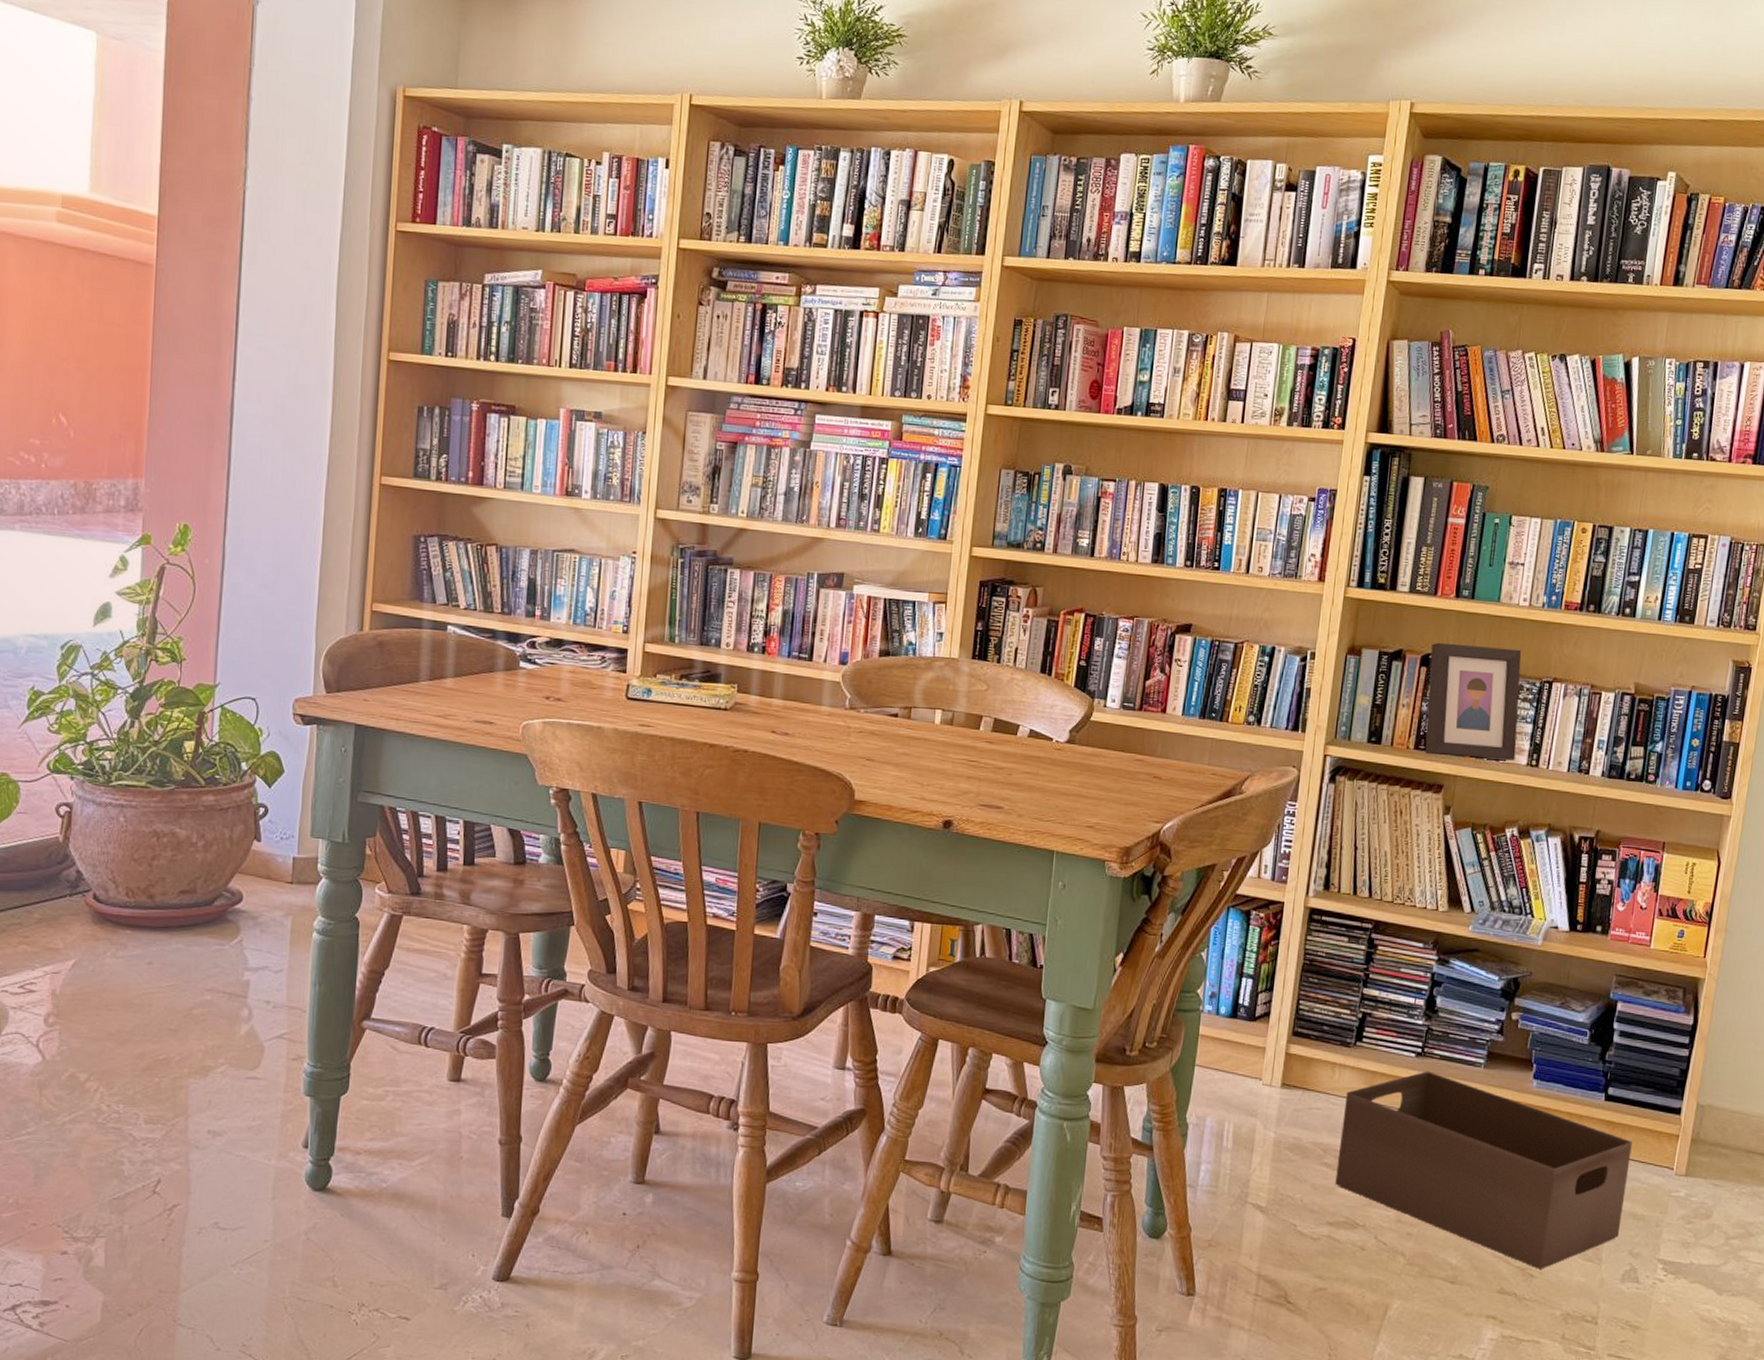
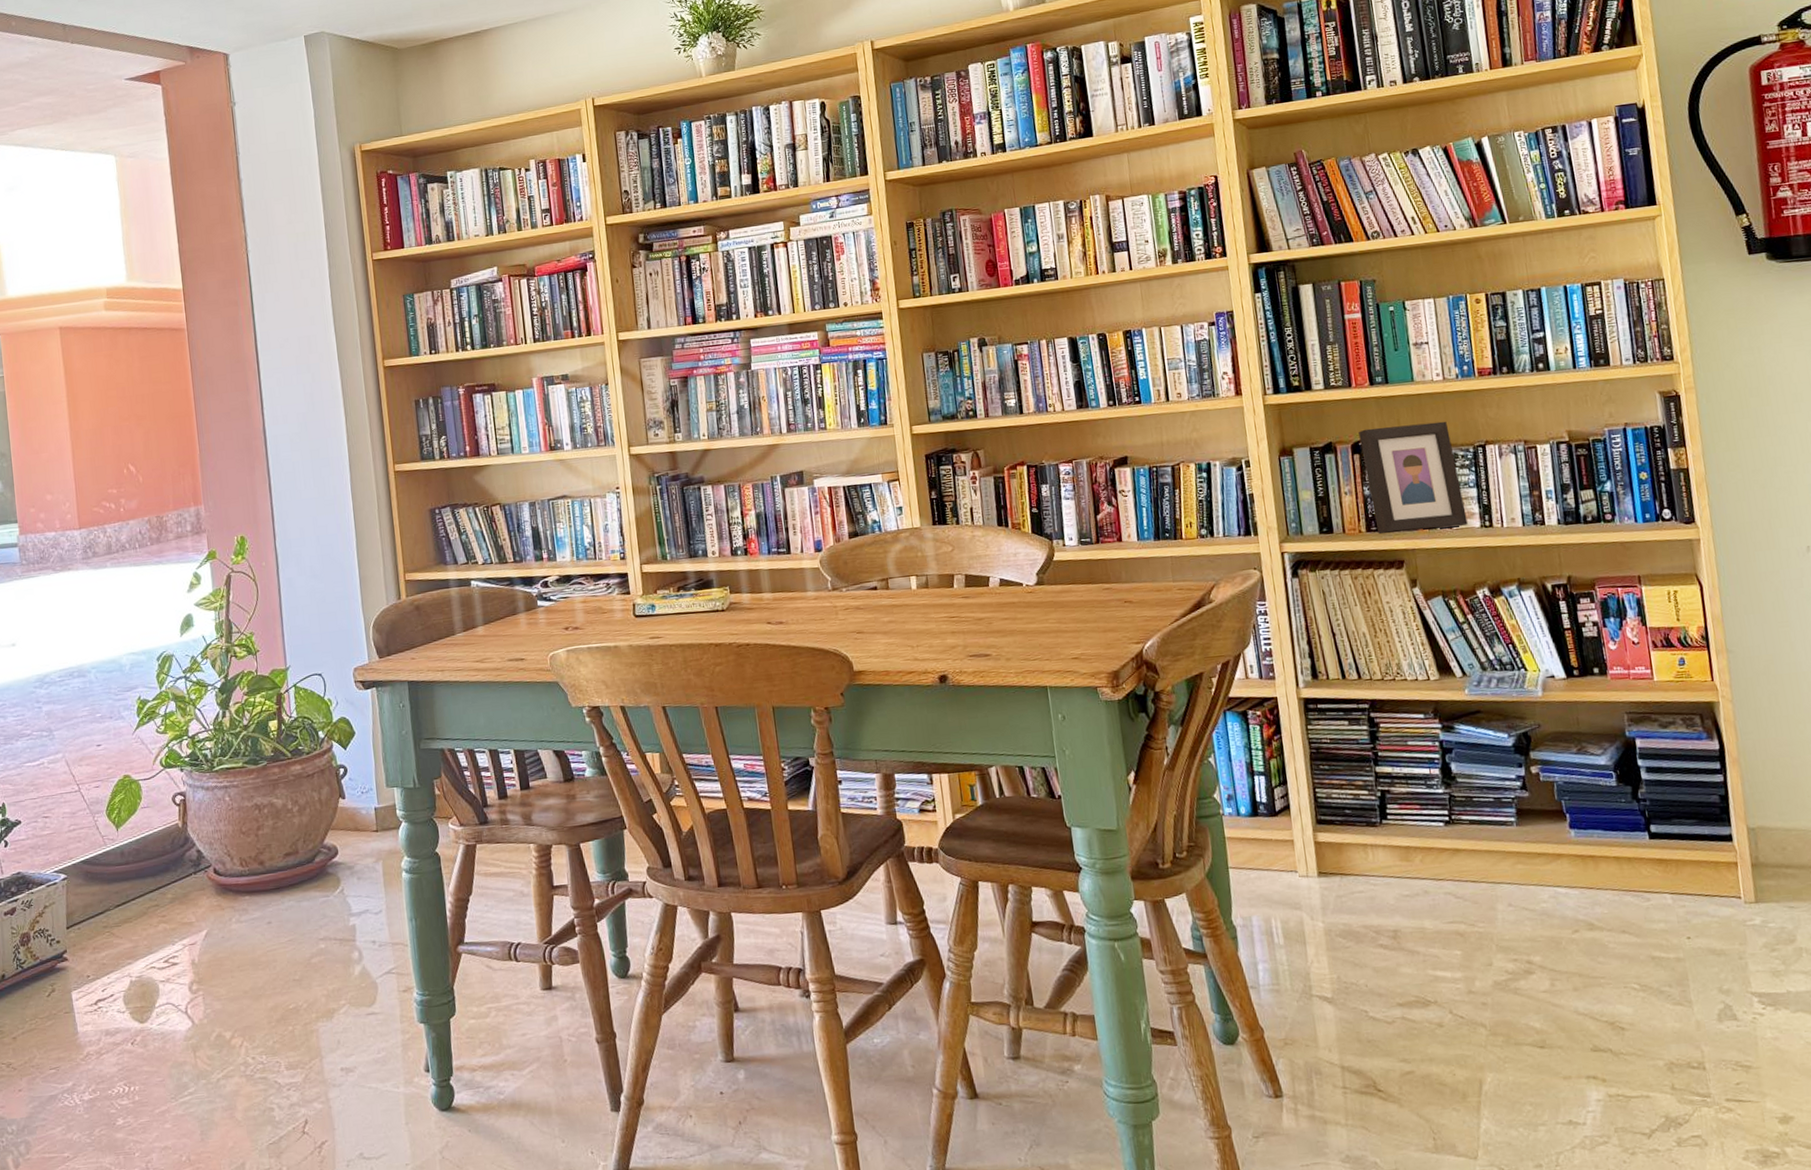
storage basket: present [1335,1071,1632,1269] -> none [1384,837,1703,1021]

